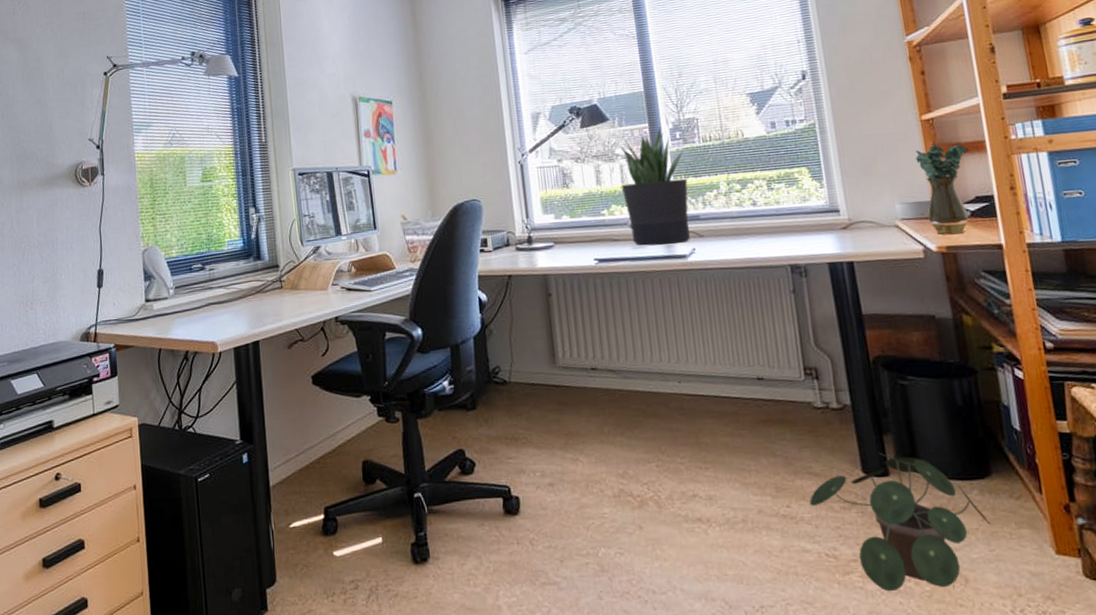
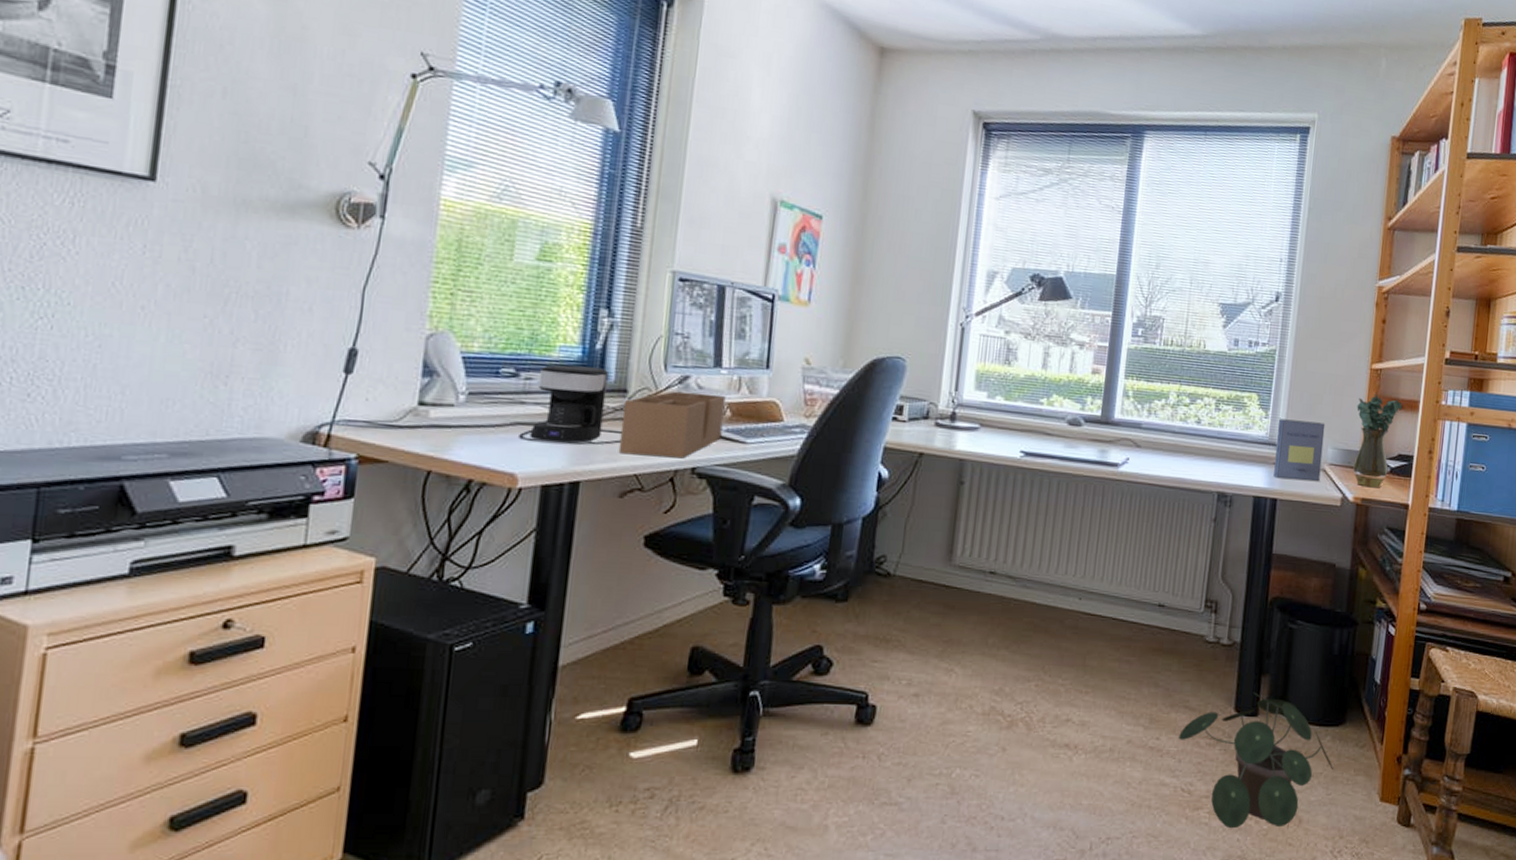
coffee maker: none [213,252,282,316] -> present [519,364,622,445]
desk organizer: none [278,256,352,315] -> present [618,390,726,459]
planter: present [620,126,690,246] -> none [1066,318,1142,450]
book: none [835,181,895,242] -> present [1273,419,1325,482]

